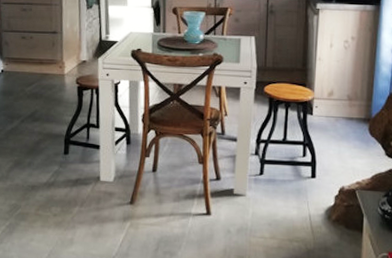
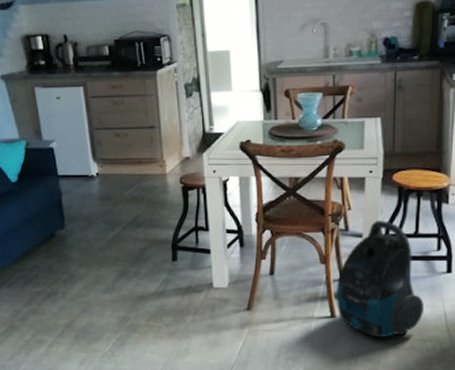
vacuum cleaner: none [212,127,291,236] -> present [337,220,424,337]

